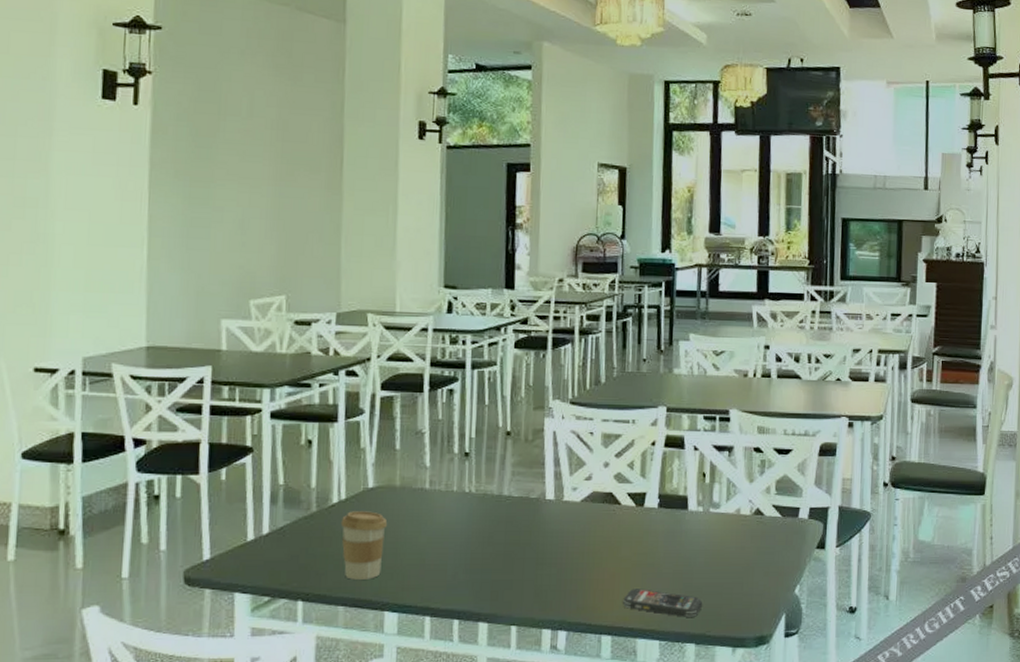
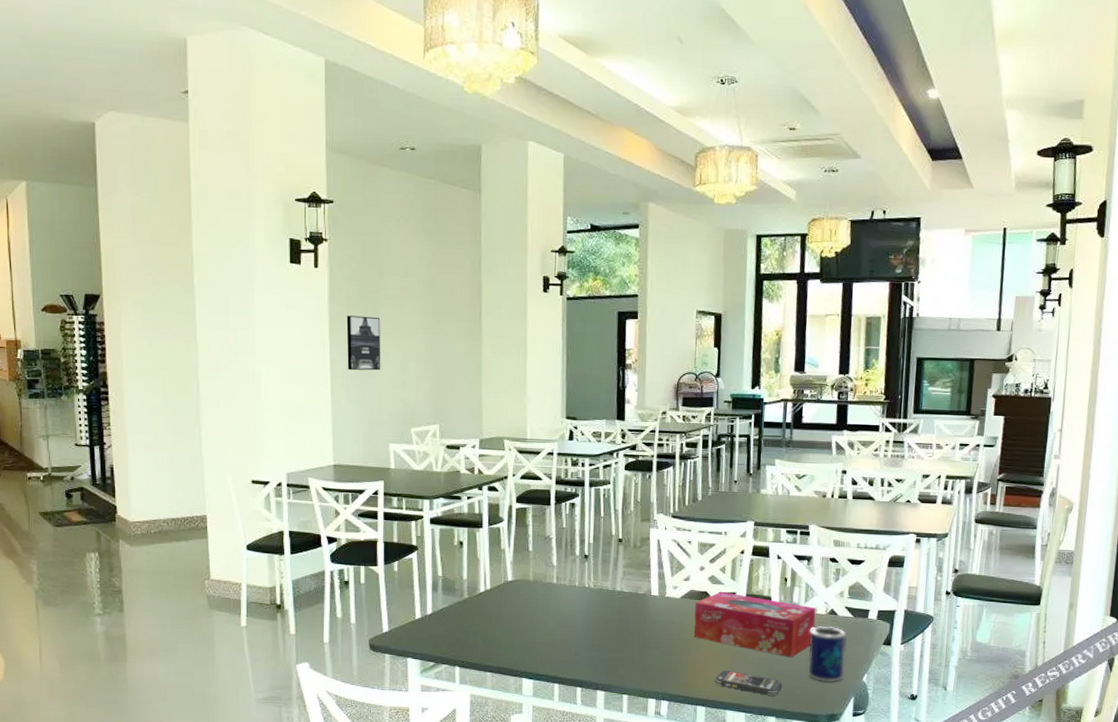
wall art: none [170,162,216,230] -> present [346,315,381,371]
coffee cup: present [340,511,388,580] -> none [487,599,524,653]
tissue box: none [597,491,740,569] -> present [694,591,816,658]
mug: none [732,528,777,598] -> present [808,625,848,683]

